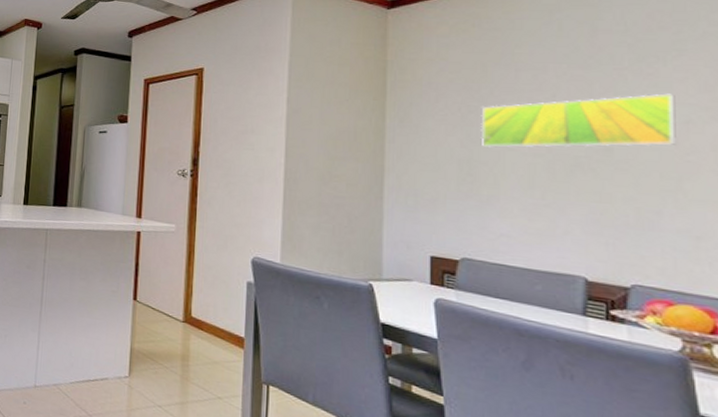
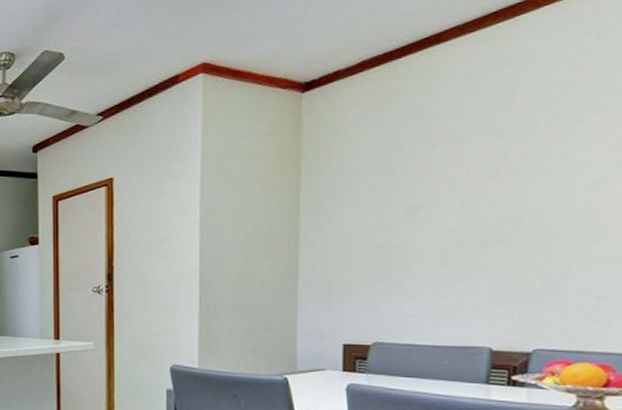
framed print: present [480,93,678,148] -> none [394,153,589,230]

